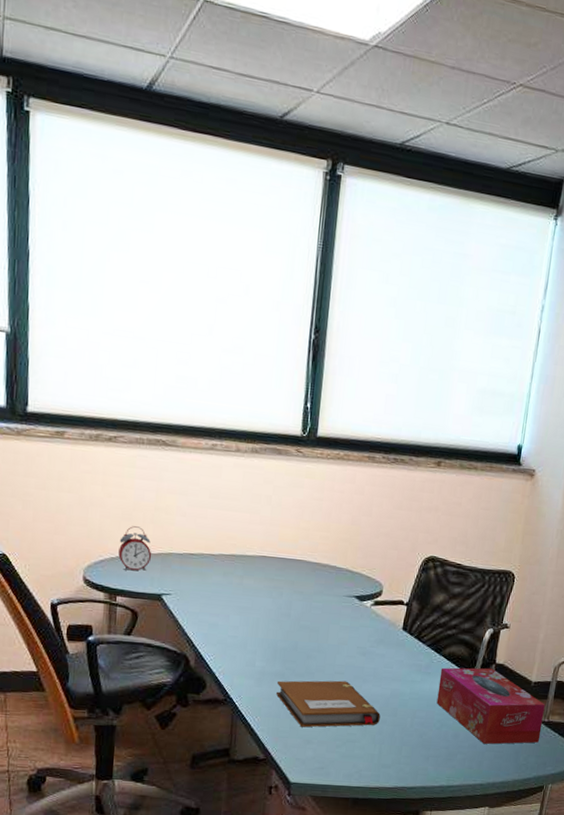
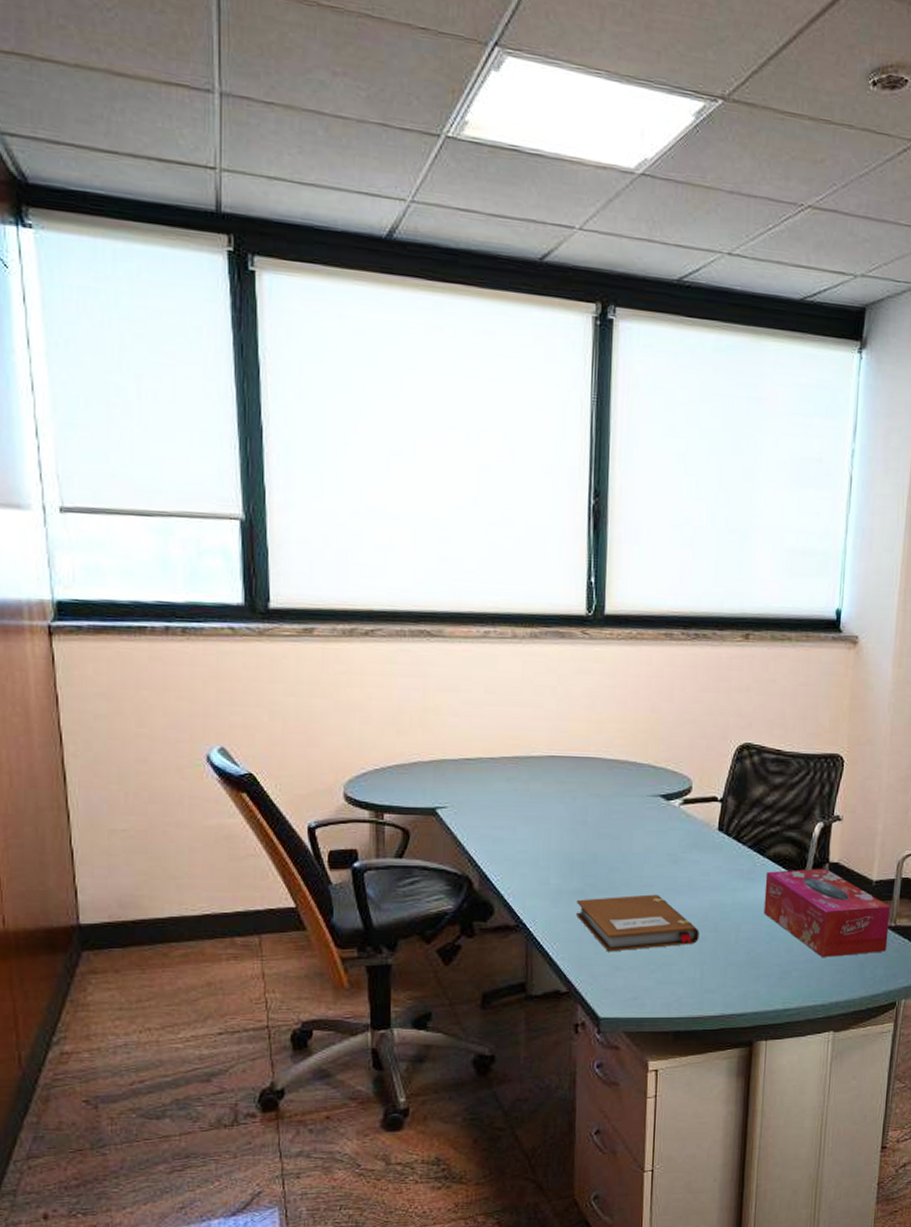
alarm clock: present [118,526,152,571] -> none [383,731,422,783]

